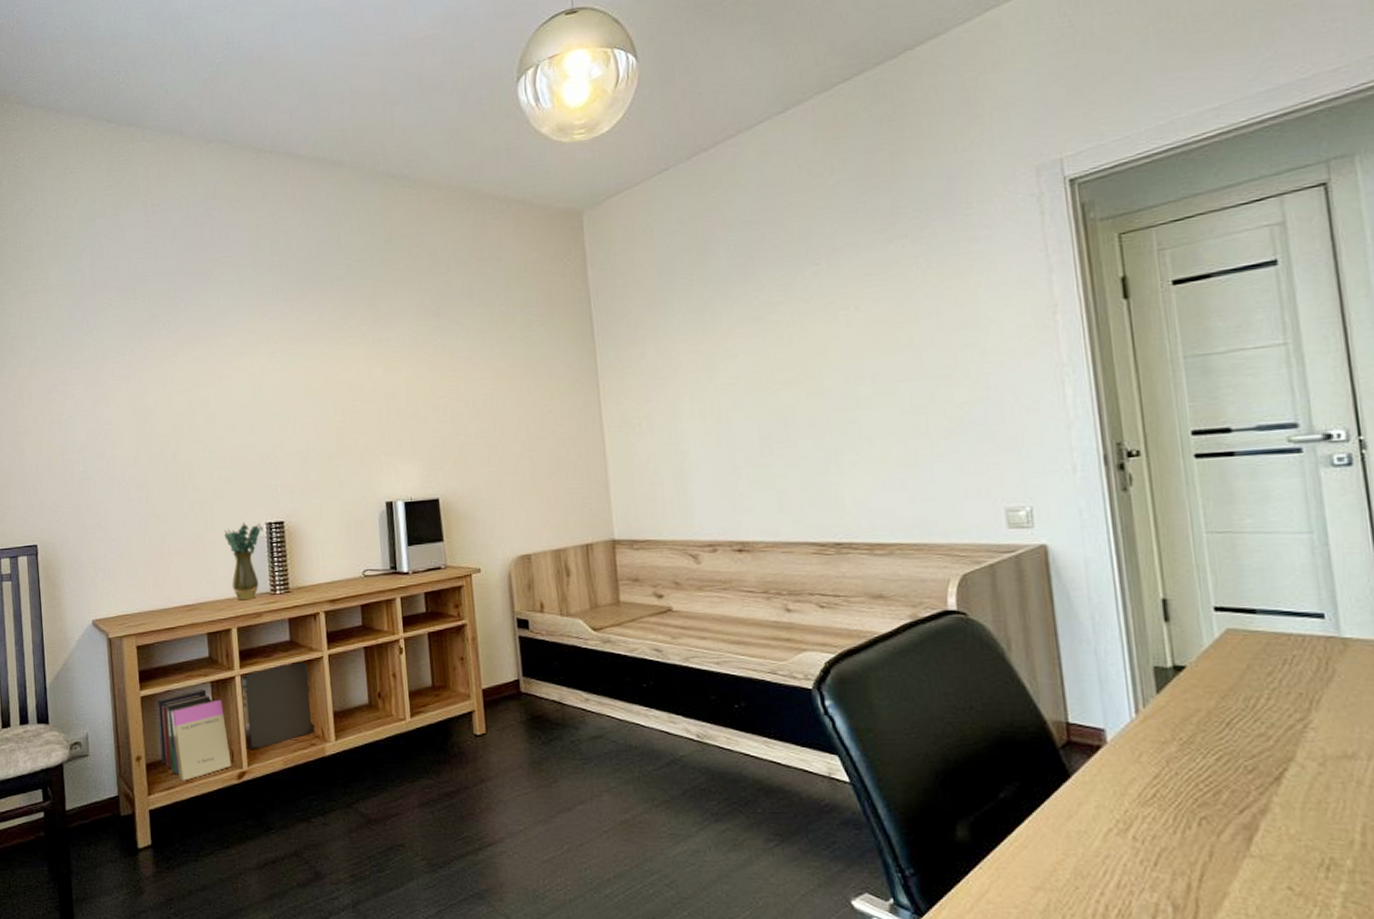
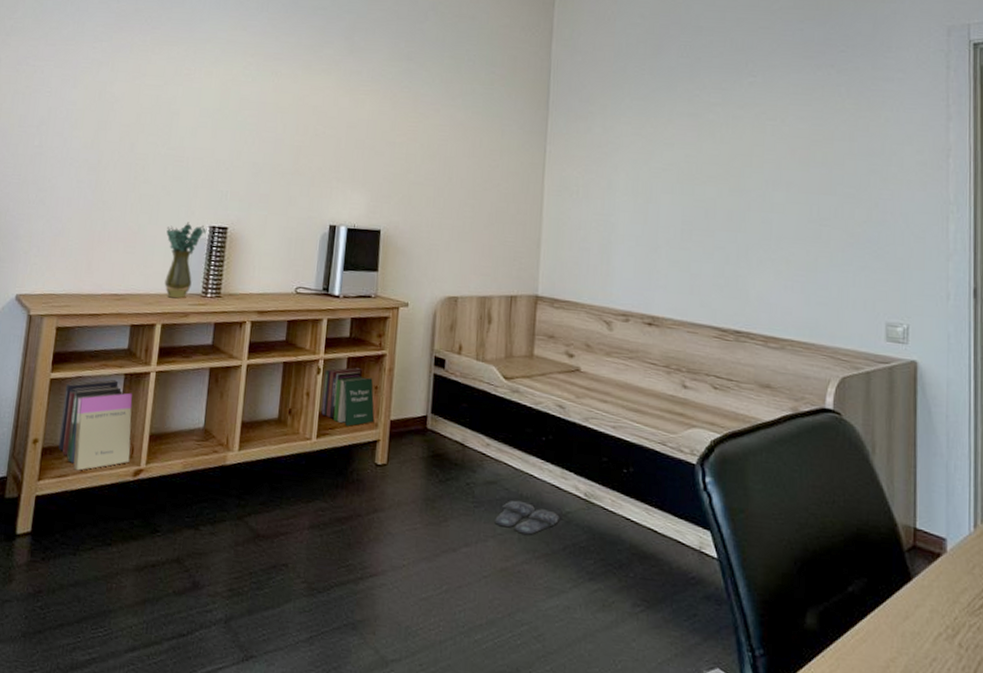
binder: present [241,661,315,751] -> none [147,366,228,449]
books: none [407,641,466,701] -> present [321,367,375,427]
slippers: none [606,751,674,784] -> present [494,500,560,535]

